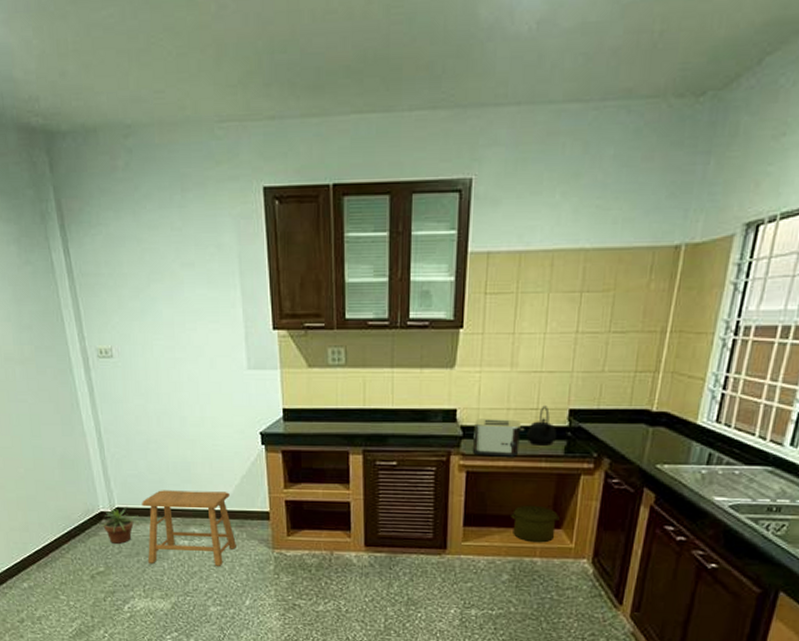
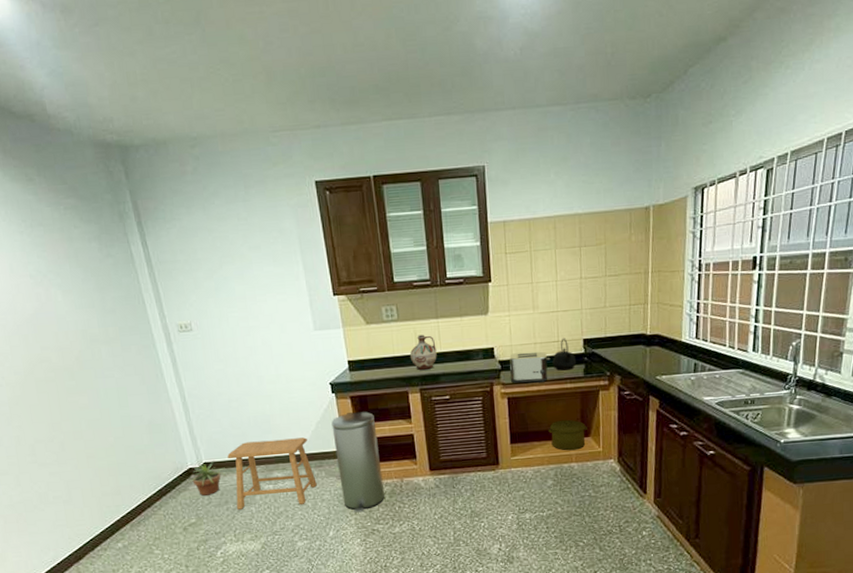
pedal bin: none [258,469,310,584] -> present [331,411,384,513]
ceramic jug: none [355,385,388,429] -> present [409,334,437,371]

